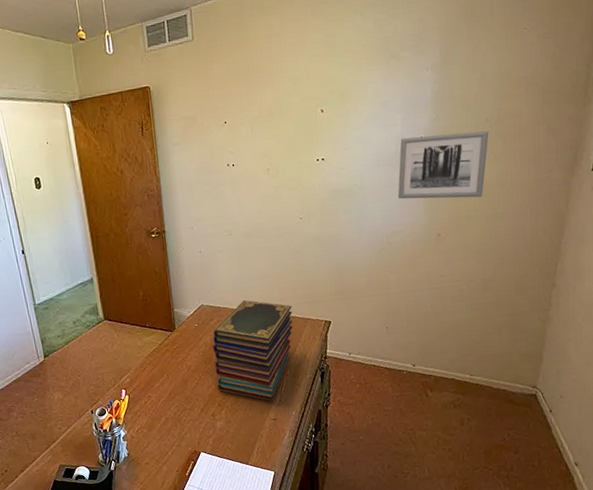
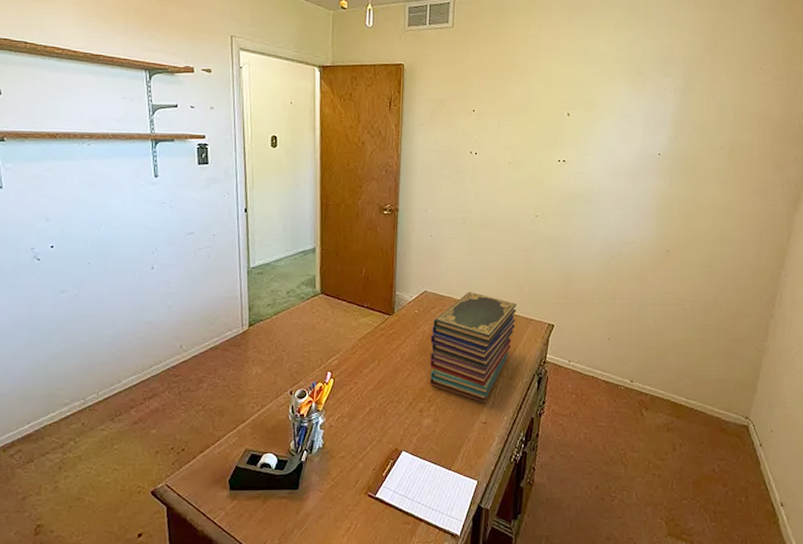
wall art: present [397,131,489,199] -> none [632,152,722,220]

